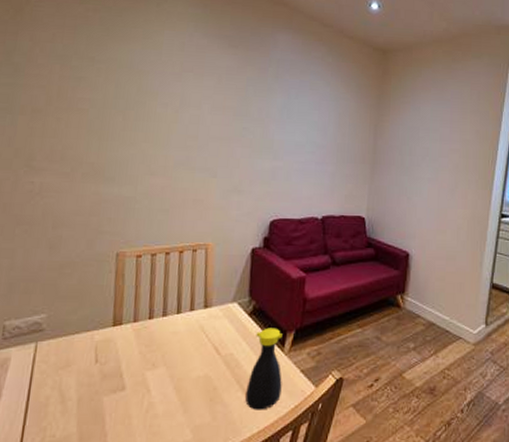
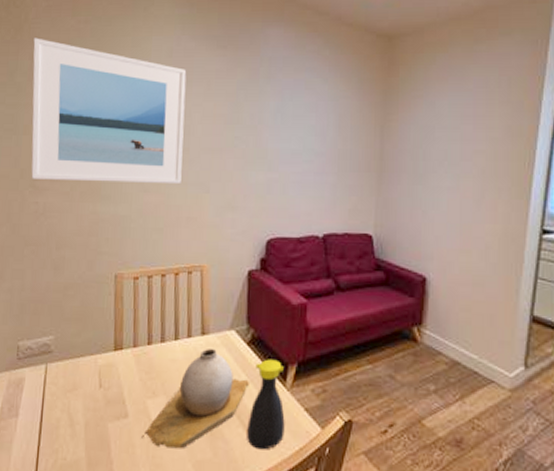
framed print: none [27,20,198,169] -> present [31,38,187,185]
vase: none [139,319,251,416] -> present [141,348,250,449]

